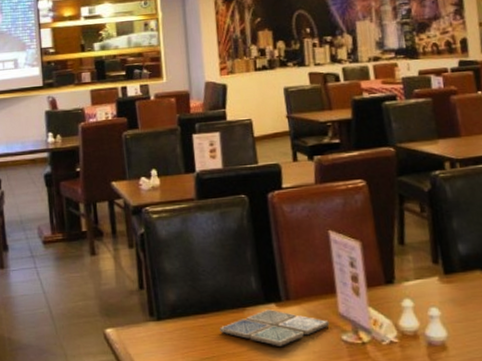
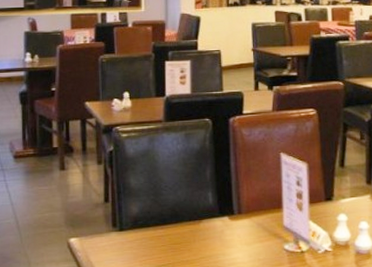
drink coaster: present [220,309,329,346] -> none [177,222,274,254]

